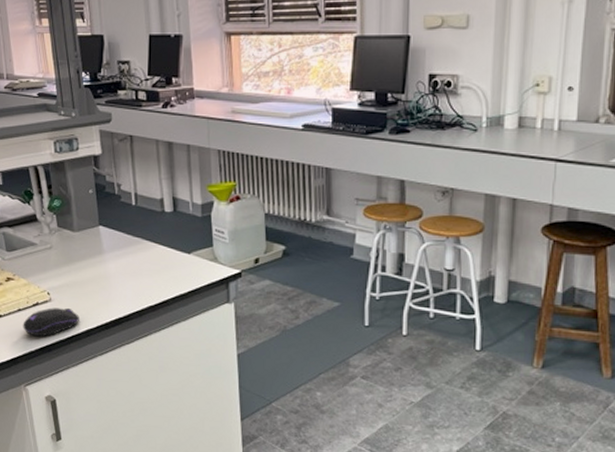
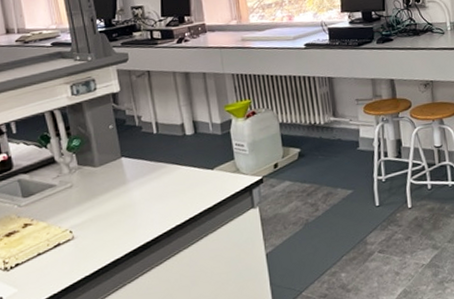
computer mouse: present [23,307,79,337] -> none [43,242,105,278]

